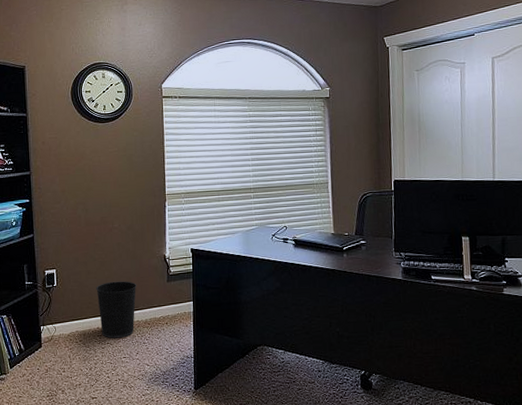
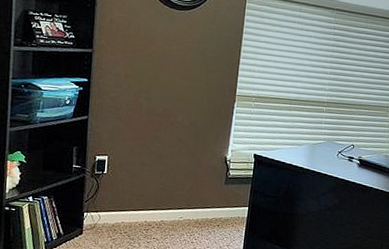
wastebasket: present [96,281,137,338] -> none [149,176,193,235]

